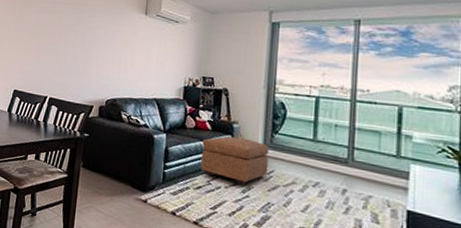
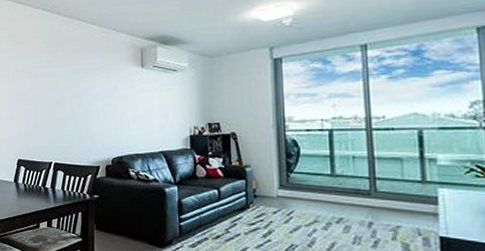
ottoman: present [200,136,270,185] -> none [216,181,288,230]

